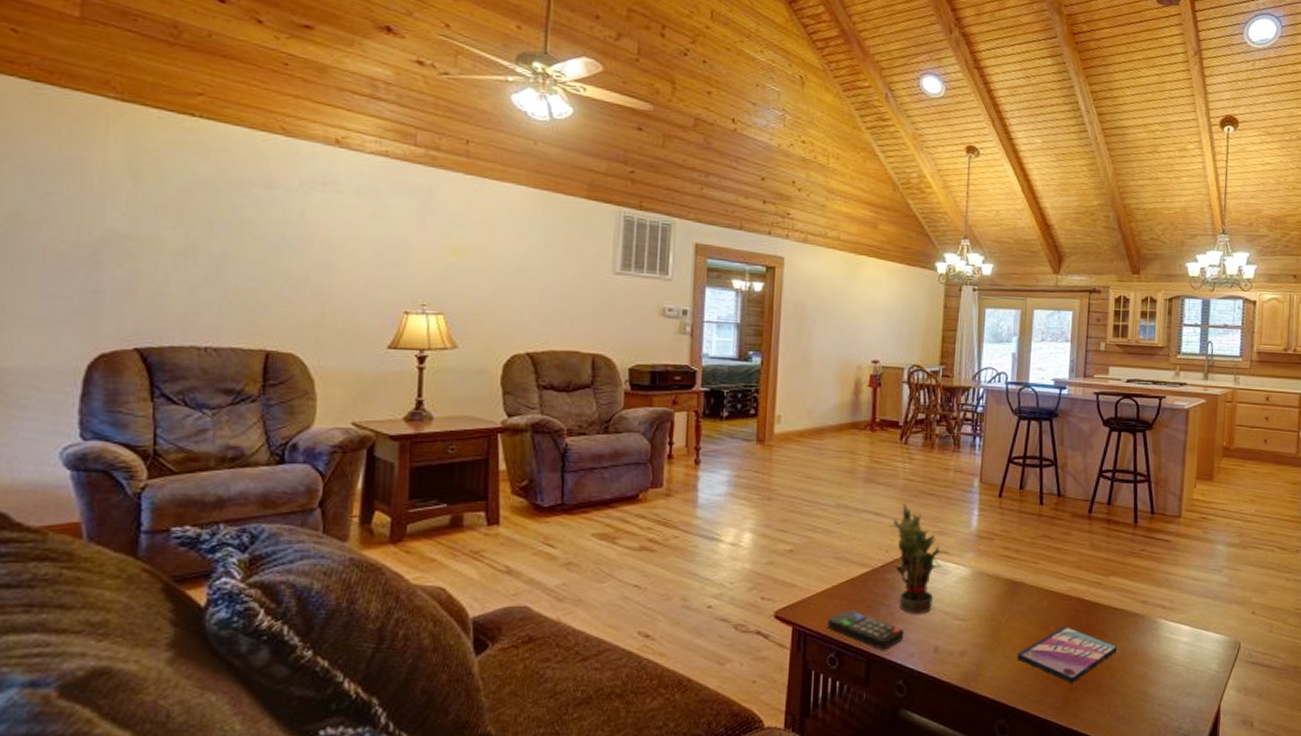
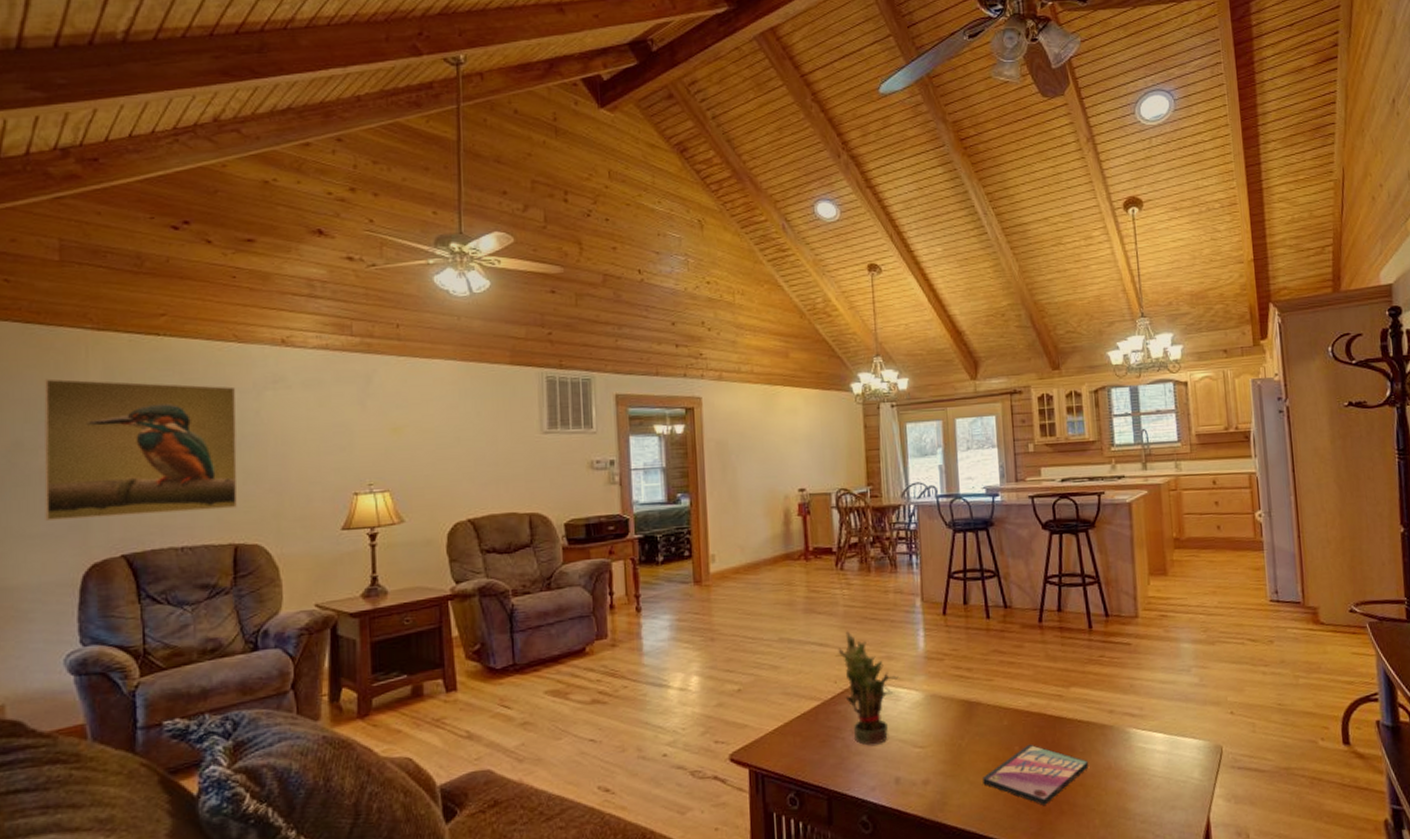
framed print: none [46,146,280,313] -> present [44,378,238,521]
remote control: present [826,610,904,650] -> none [782,746,863,786]

